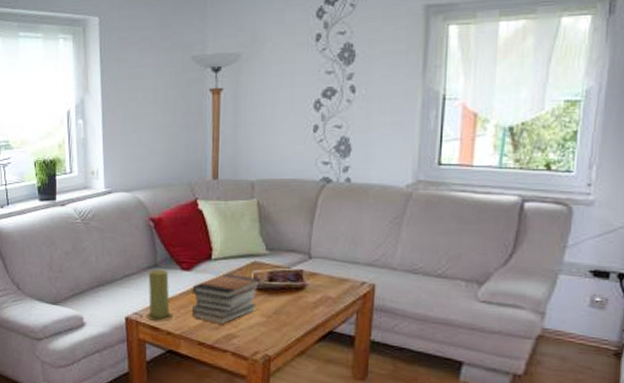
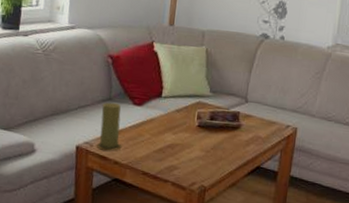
book stack: present [191,273,260,325] -> none [138,110,203,157]

